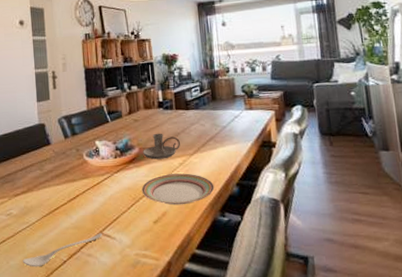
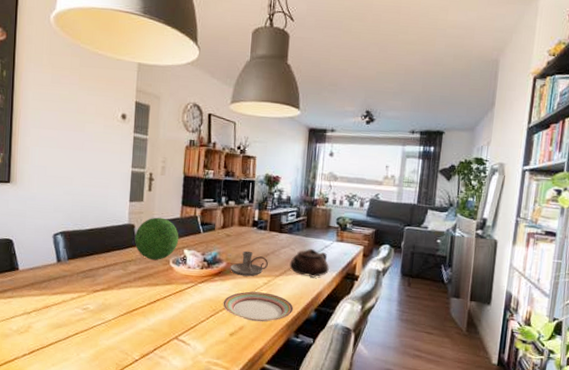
spoon: present [22,233,102,267] -> none [93,338,178,363]
decorative ball: none [46,112,89,156] -> present [134,217,179,260]
teapot: none [202,121,243,151] -> present [289,248,329,278]

